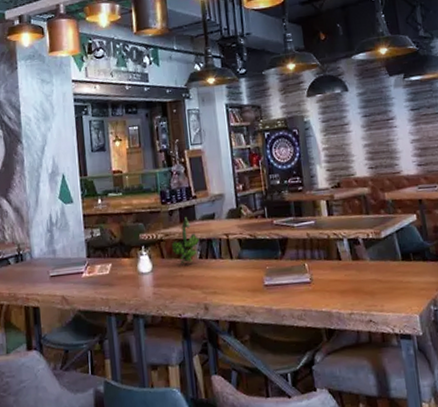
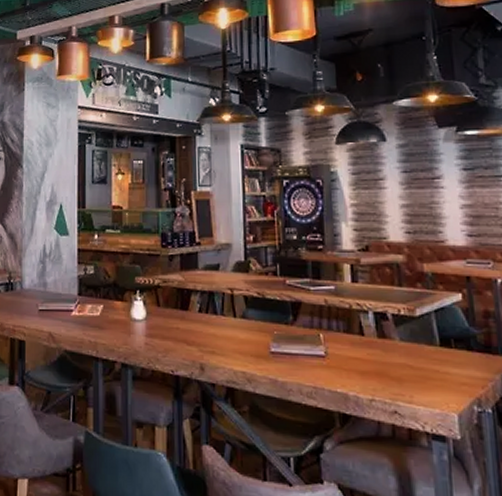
banana bunch: present [172,217,200,264] -> none [170,264,200,316]

